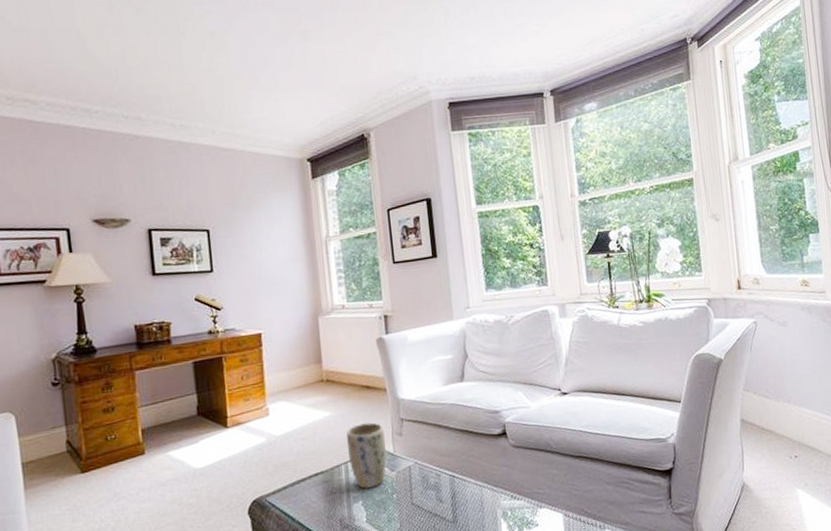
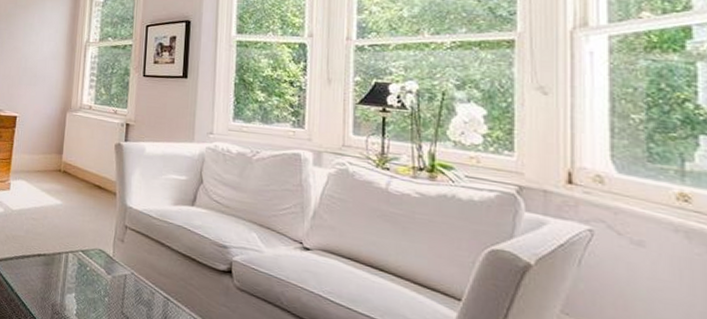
plant pot: present [346,422,387,489] -> none [70,219,107,285]

